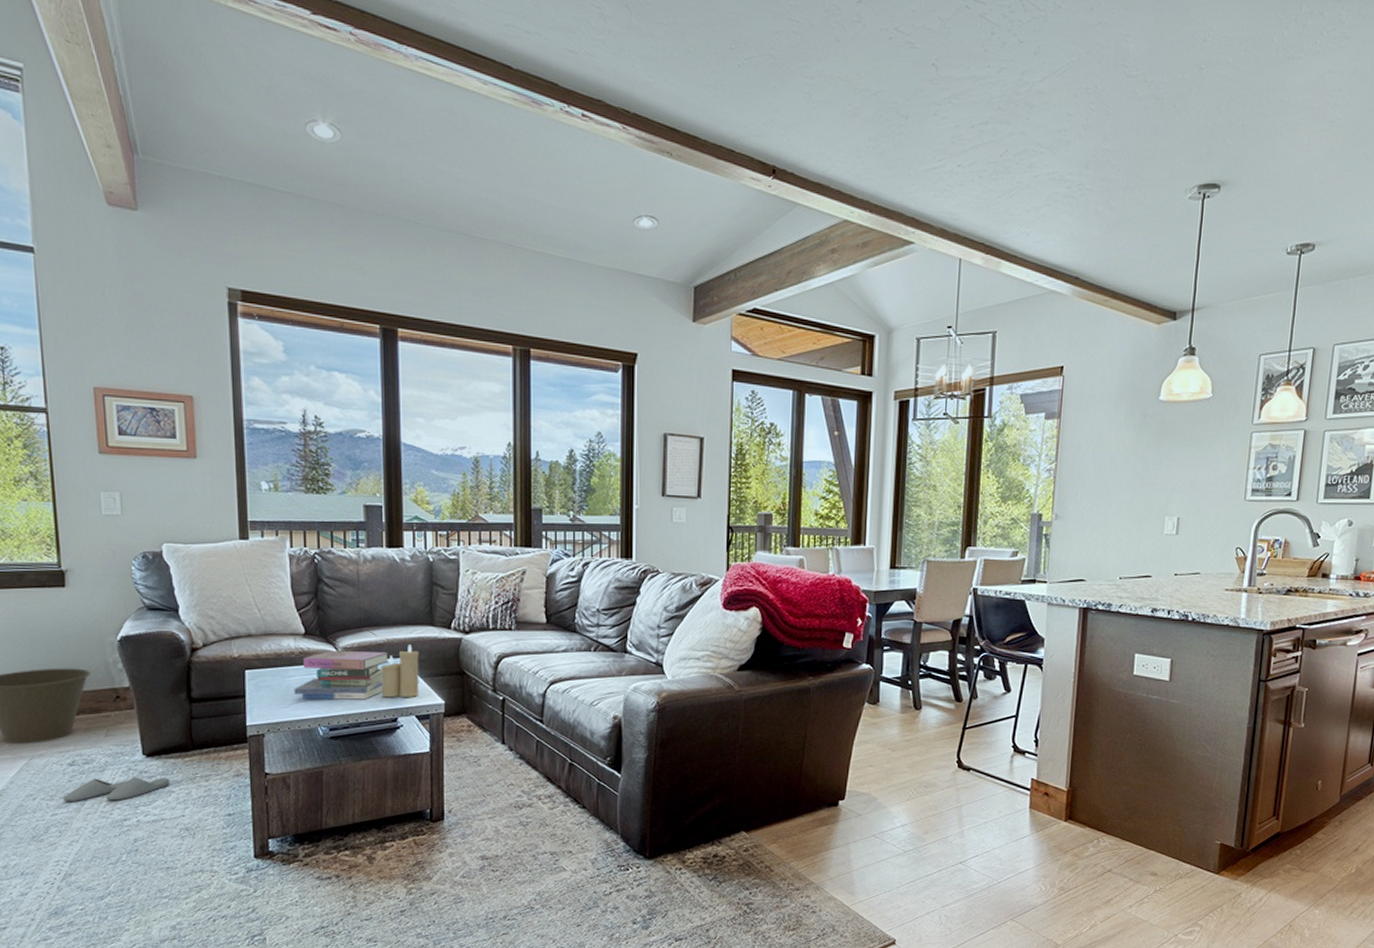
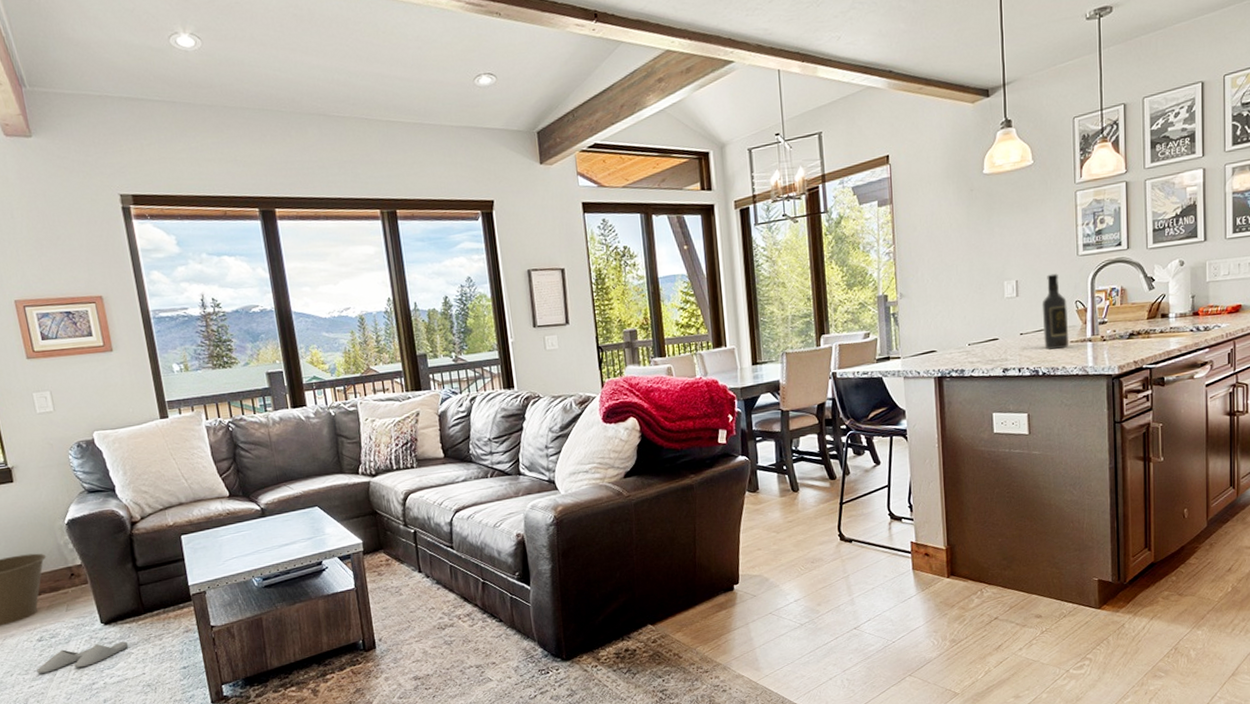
books: present [294,651,389,700] -> none [226,503,307,555]
candle: present [380,643,419,698] -> none [300,492,339,544]
wine bottle: none [1197,515,1227,595] -> present [1041,273,1070,350]

